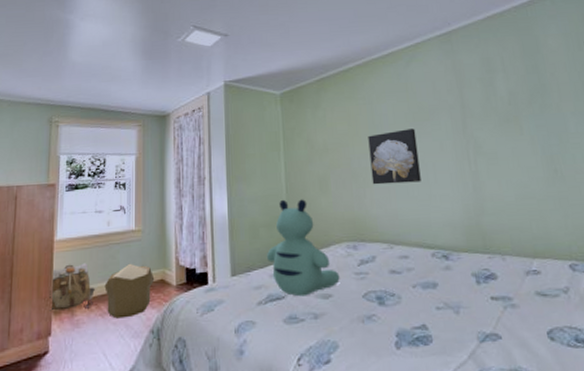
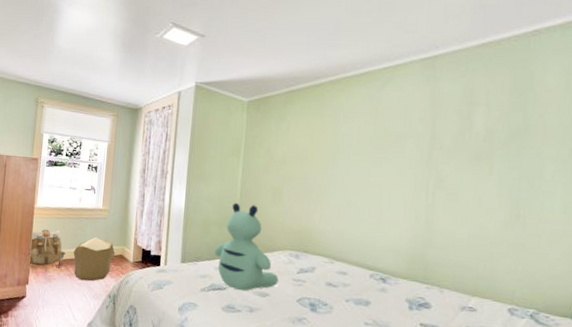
wall art: present [368,128,421,185] -> none [324,152,378,206]

